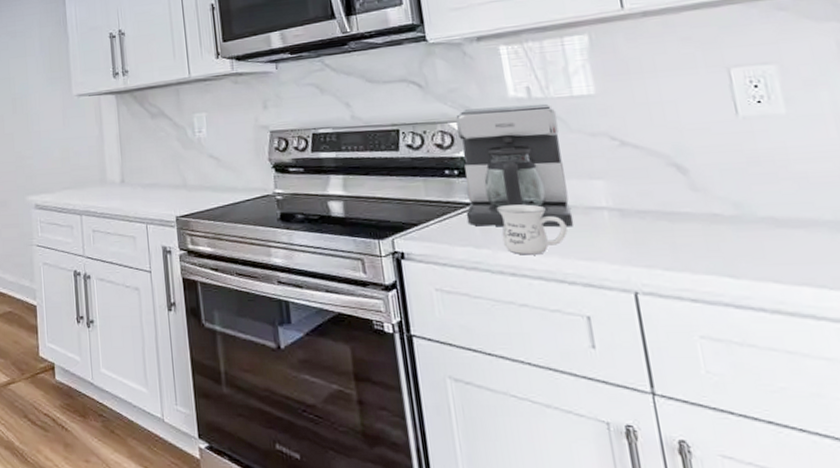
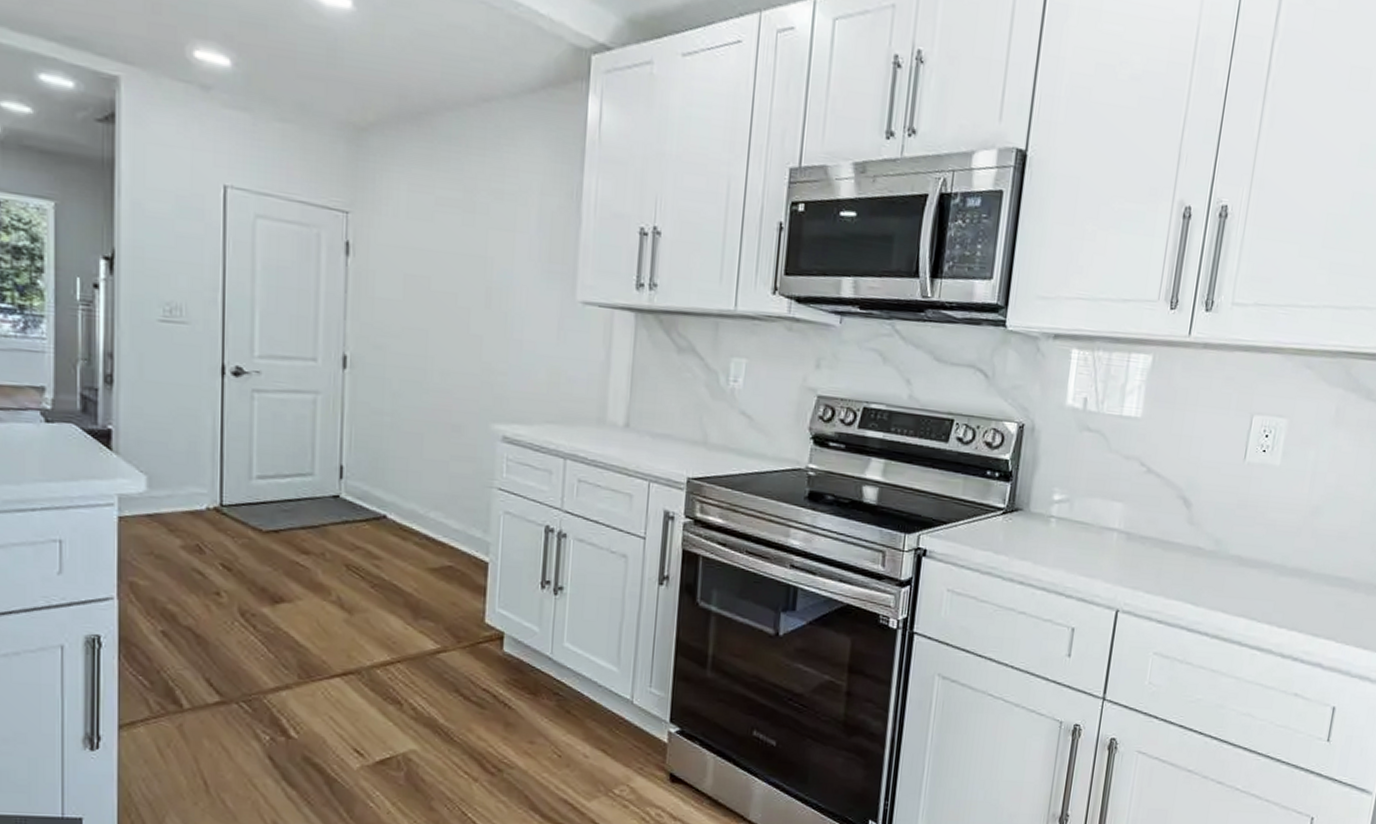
coffee maker: present [456,103,574,228] -> none [994,410,1104,544]
mug: present [496,204,568,255] -> none [1020,514,1080,567]

